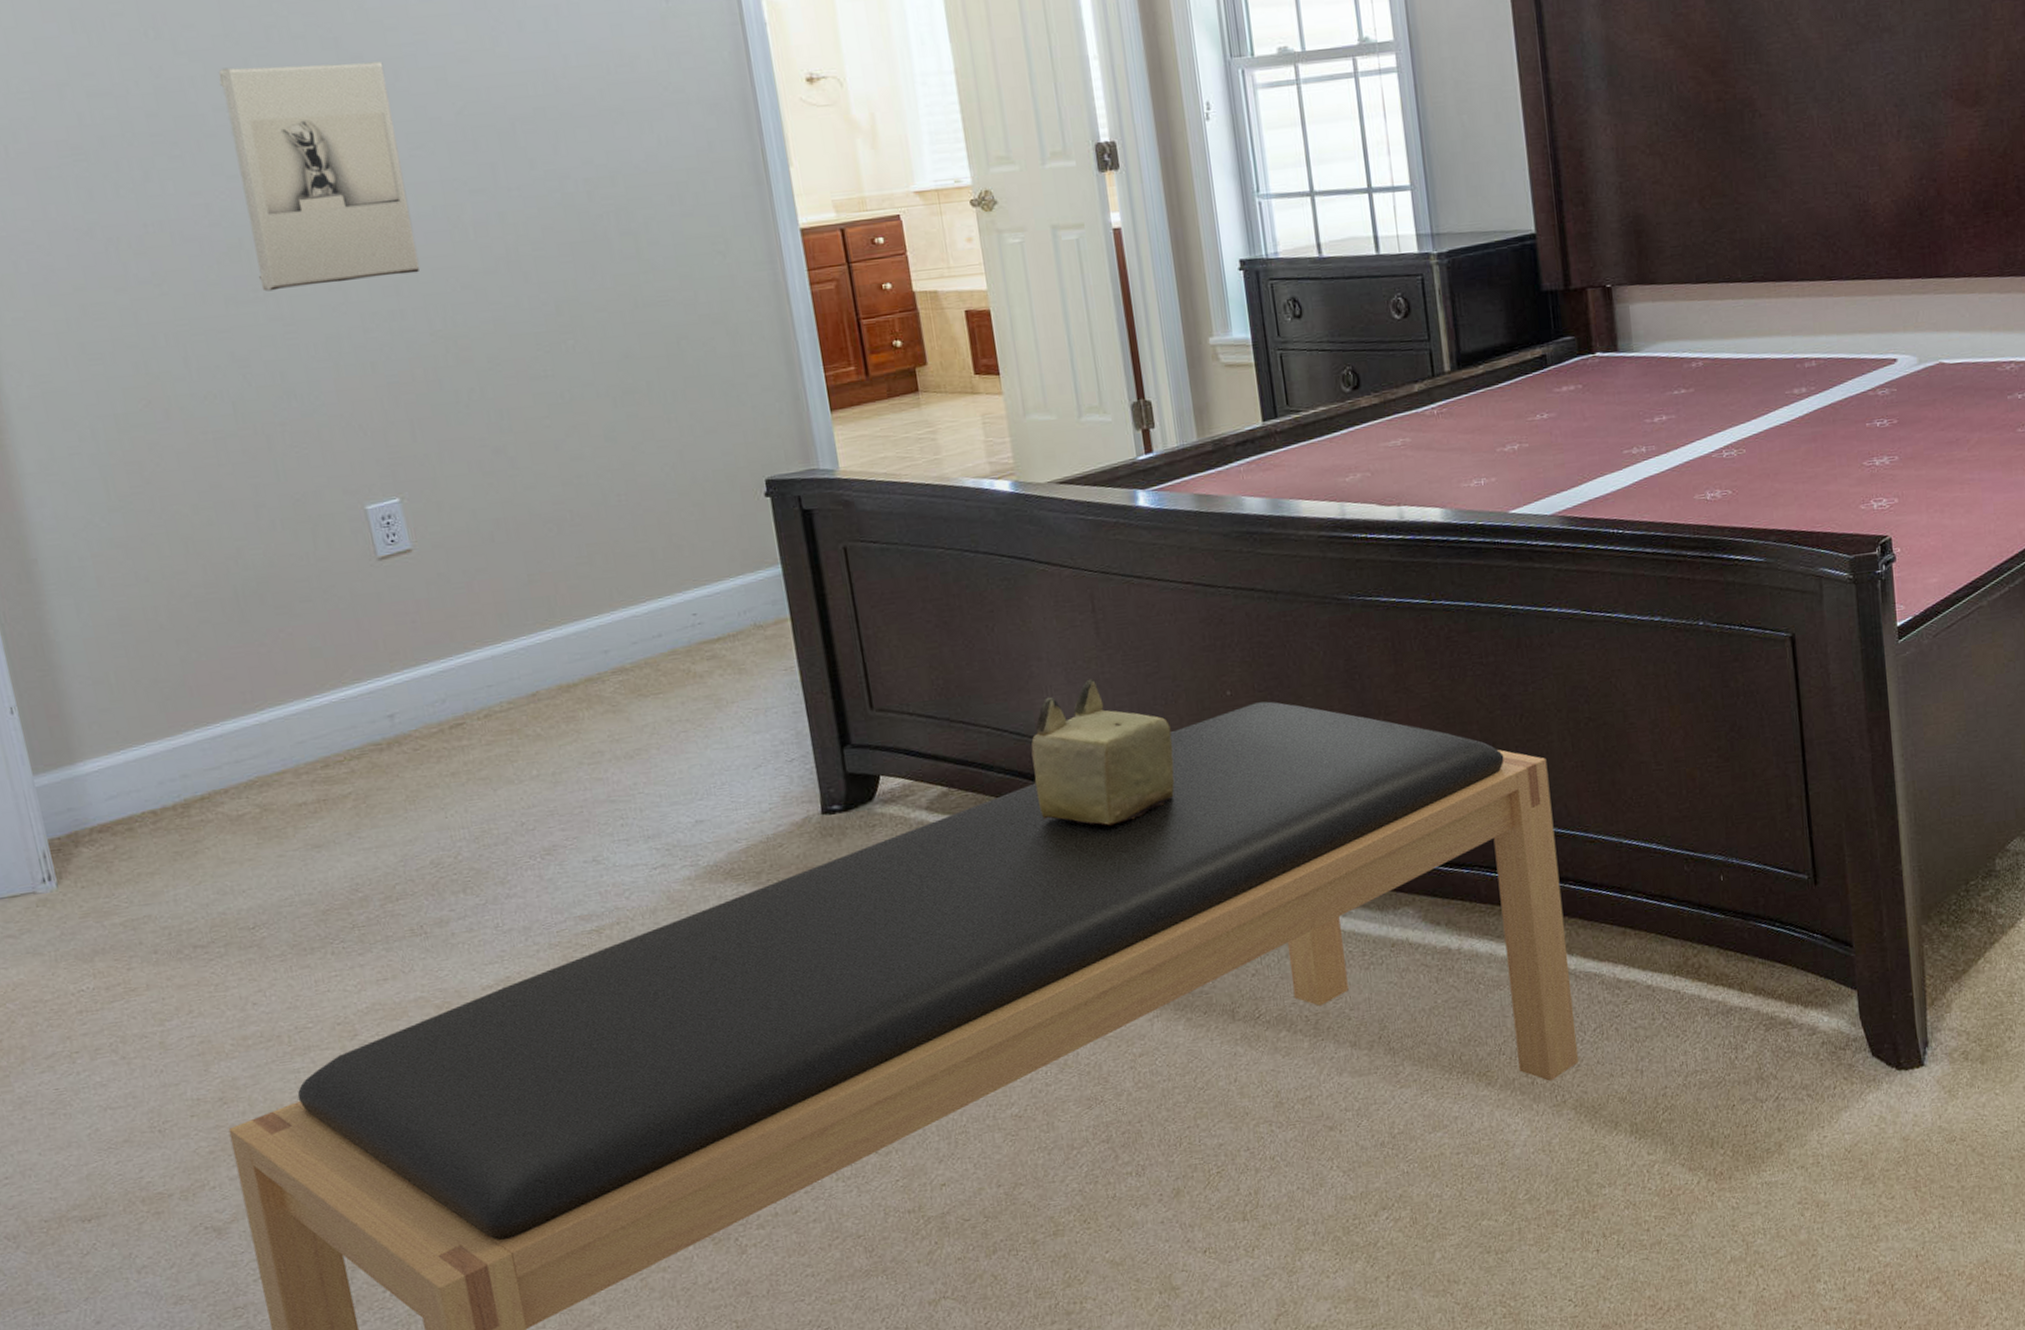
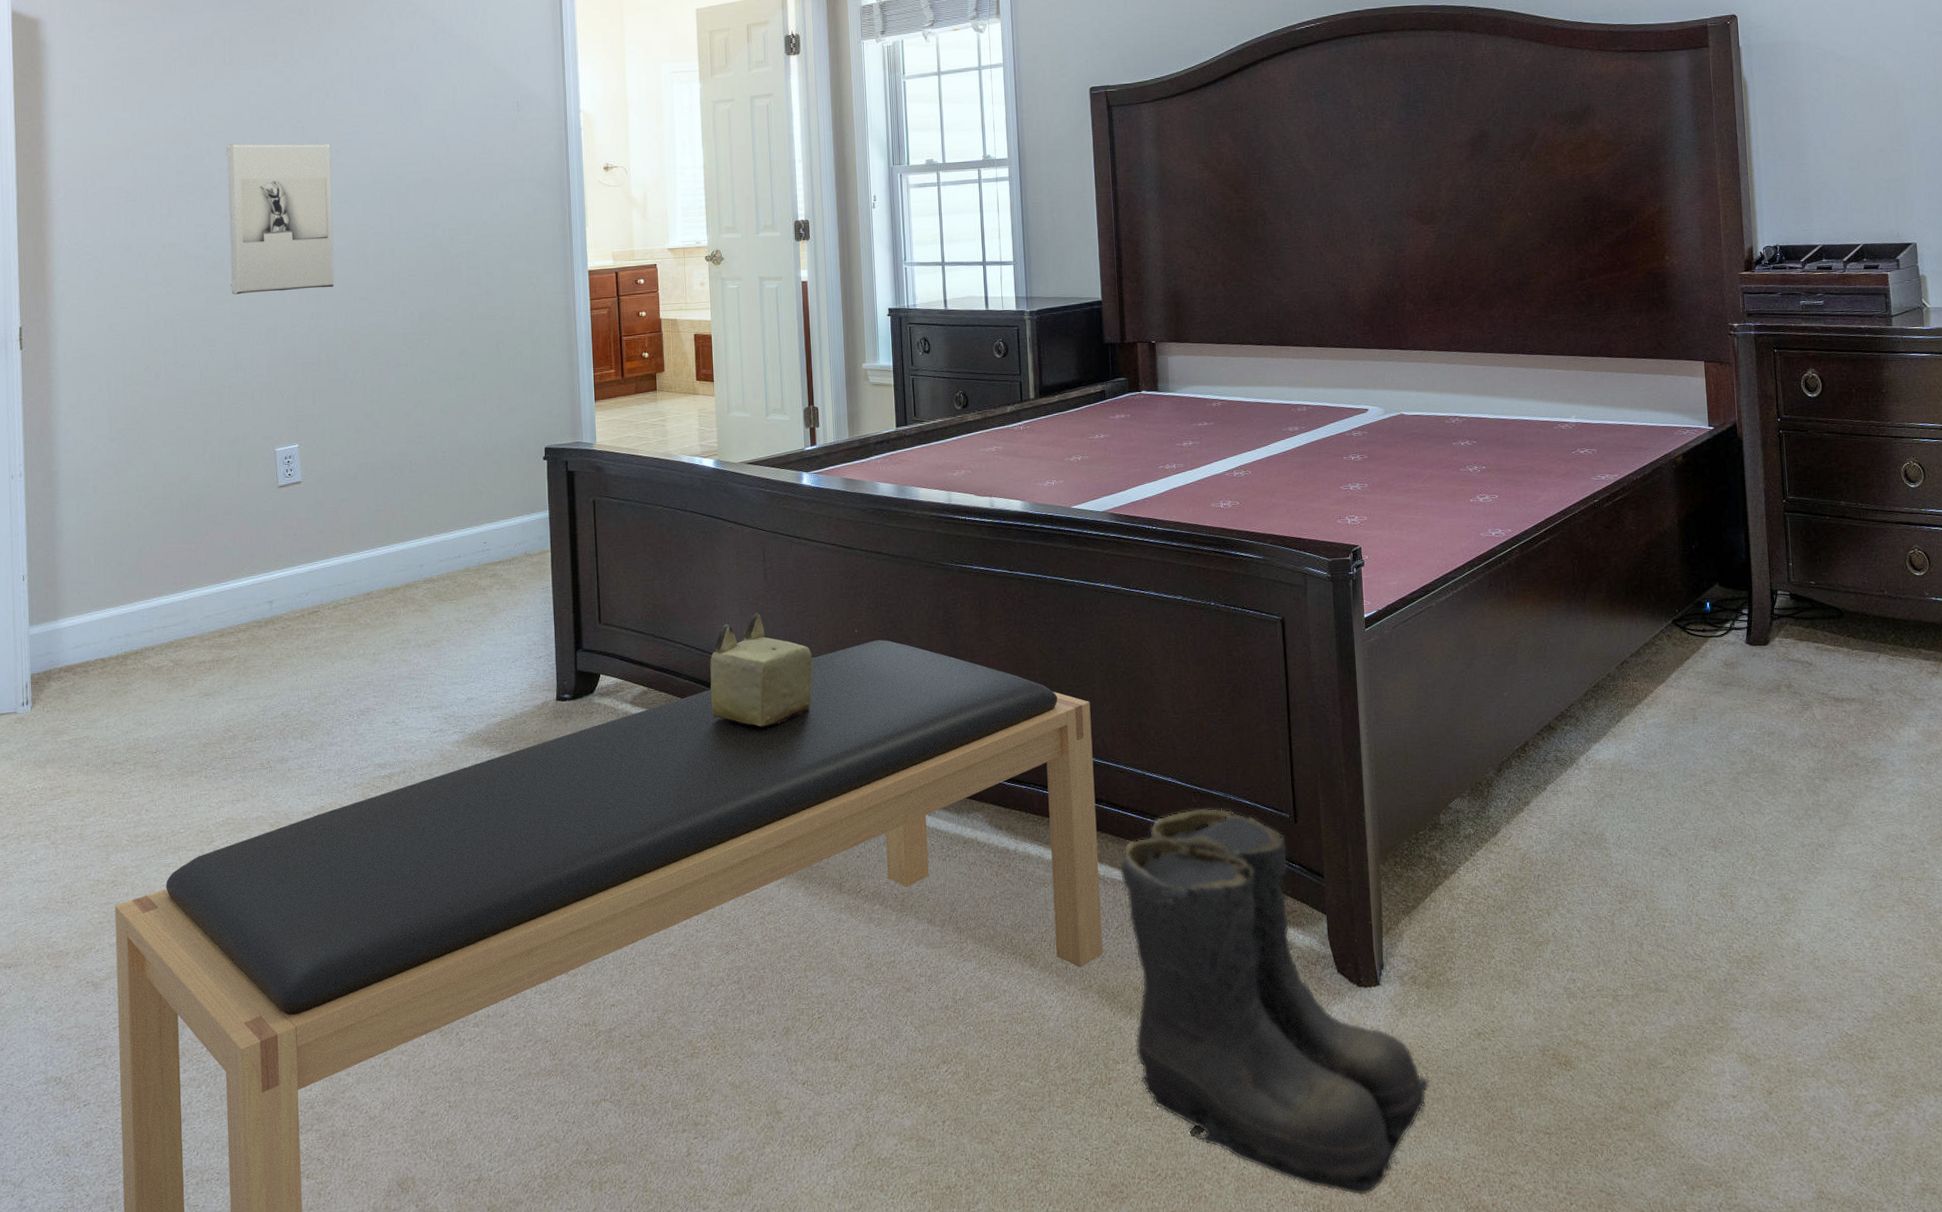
boots: none [1594,876,1987,1305] -> present [1119,808,1430,1196]

